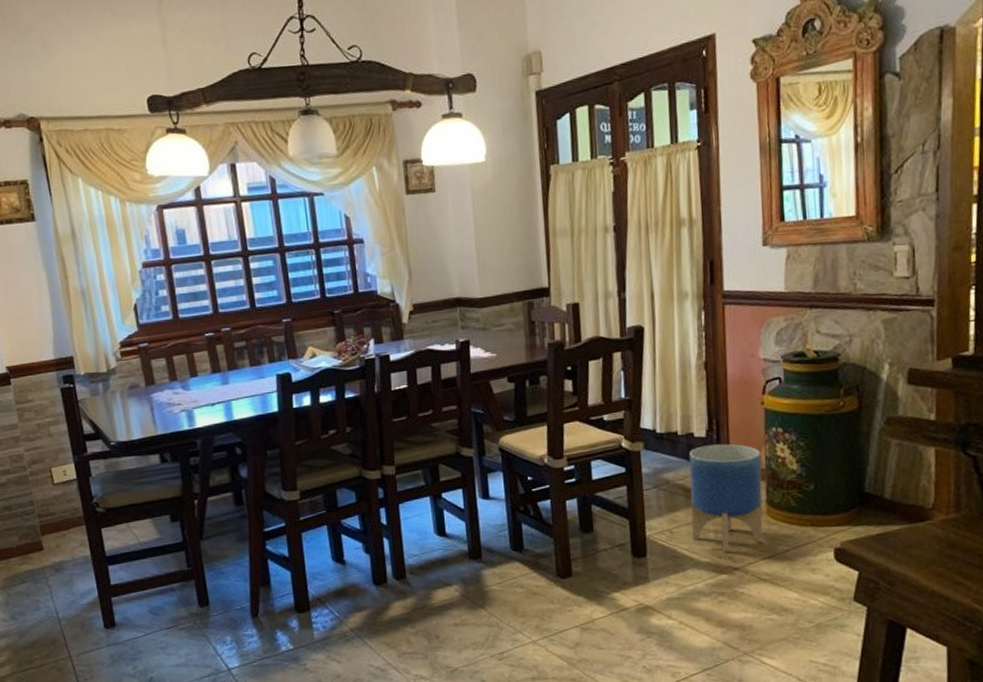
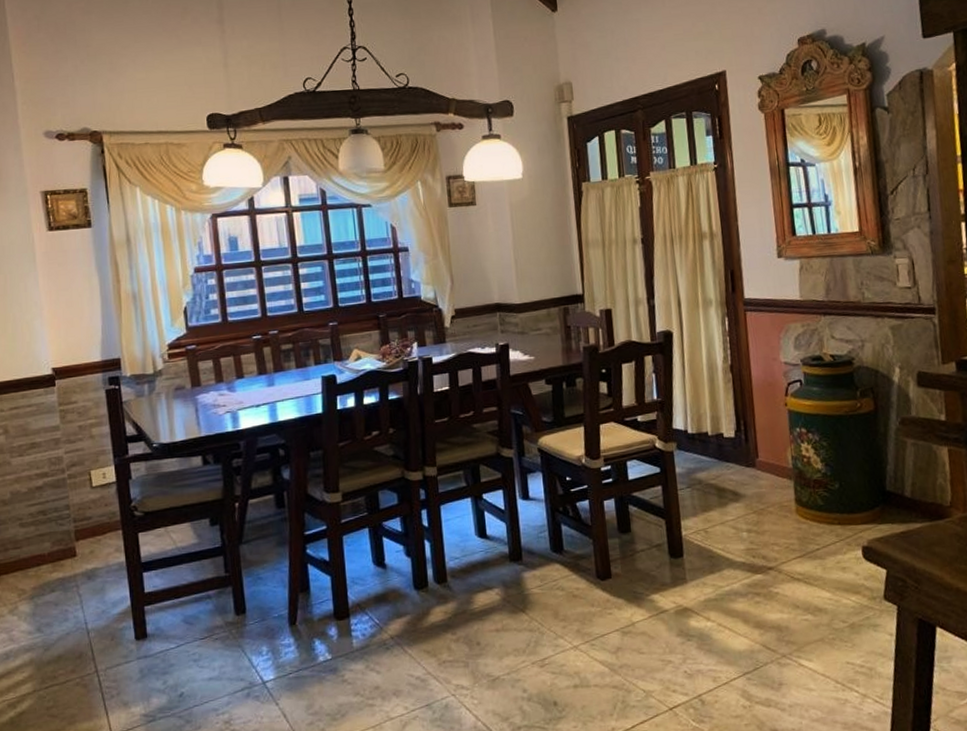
planter: present [689,444,763,553] -> none [719,444,794,552]

